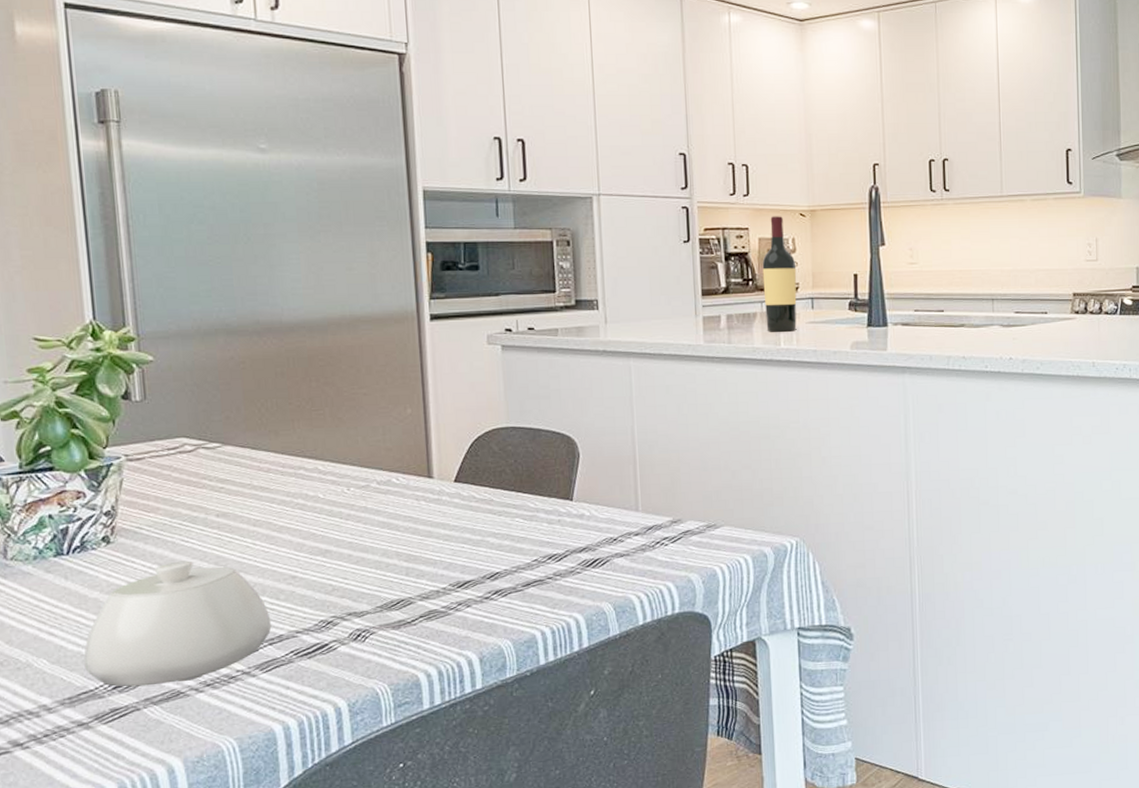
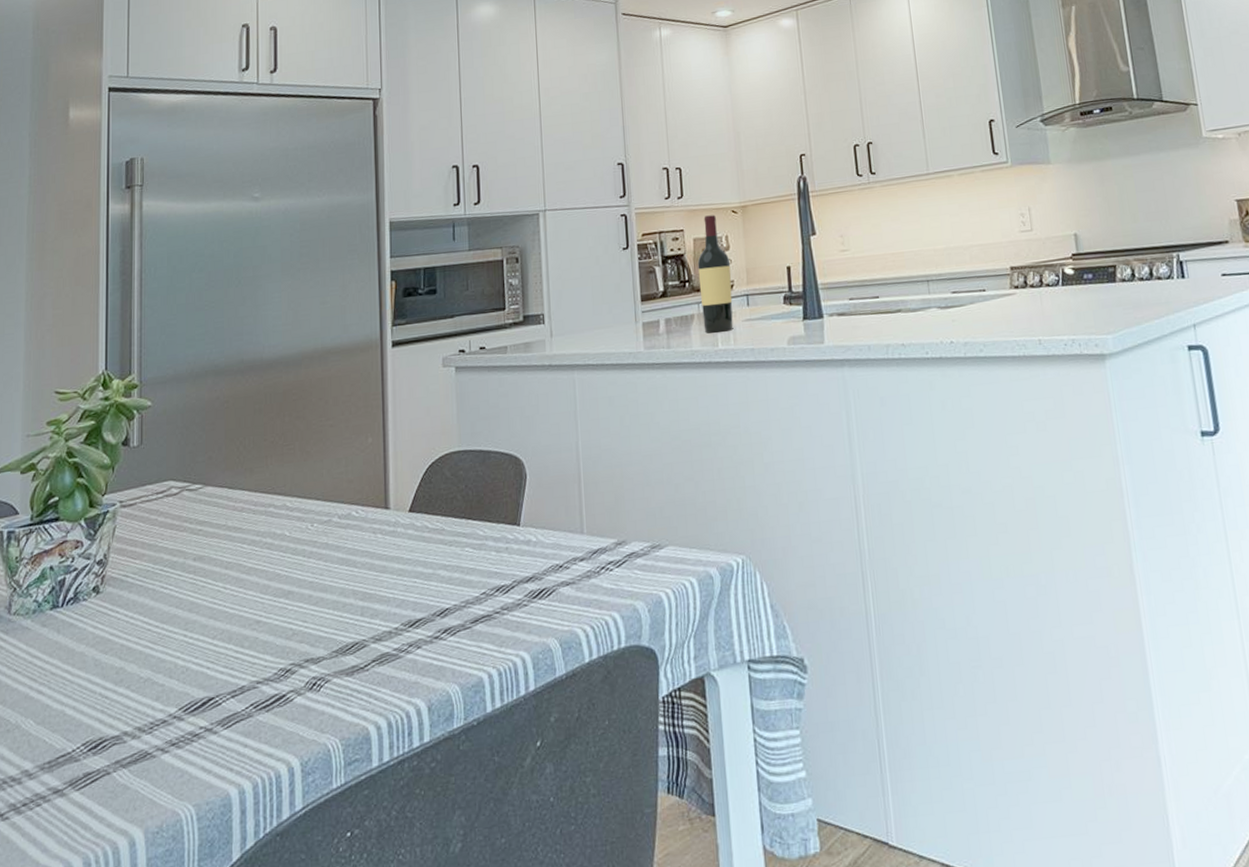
sugar bowl: present [83,560,272,687] -> none [65,608,235,749]

